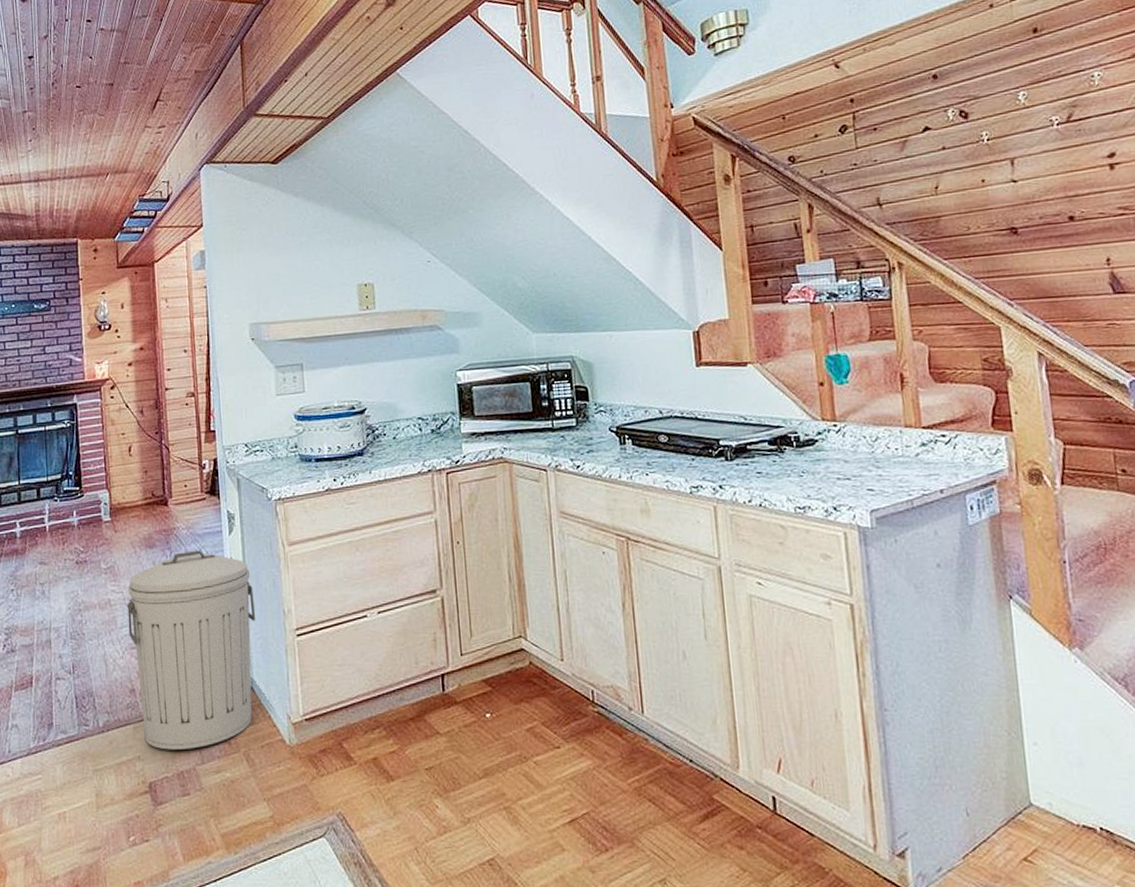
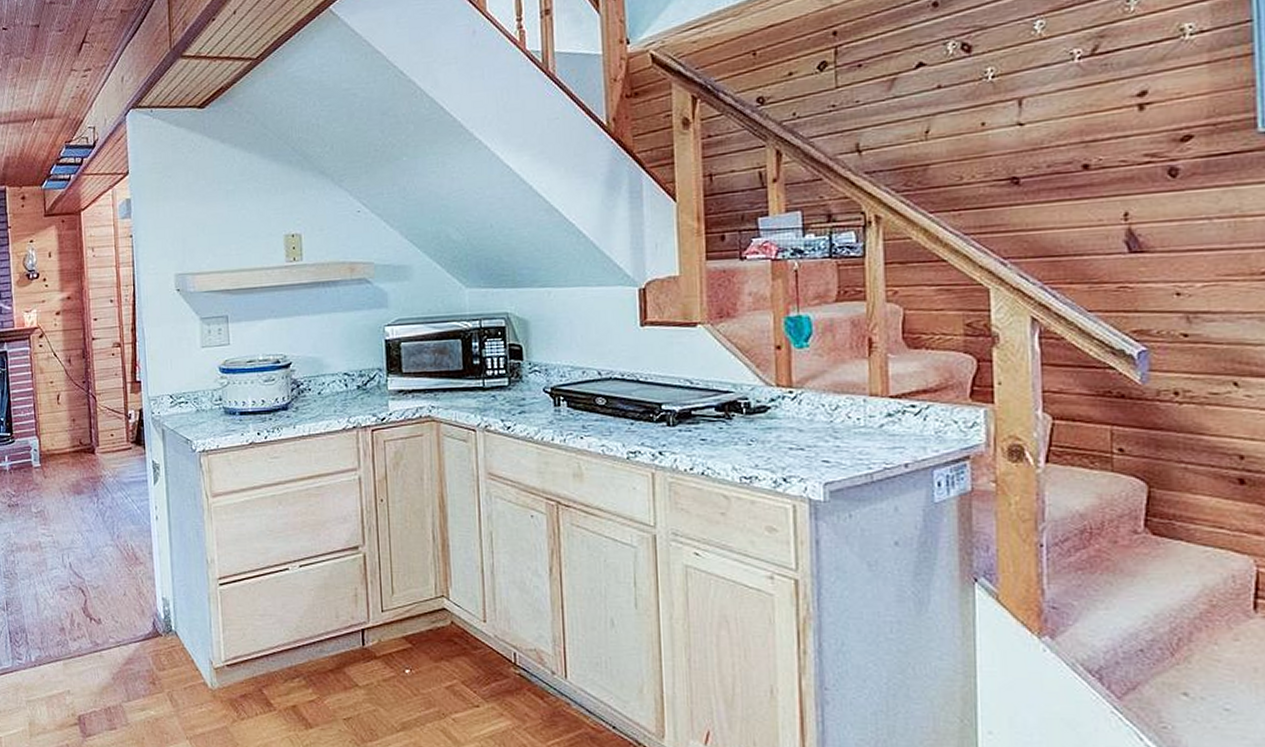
trash can: present [127,550,256,750] -> none [57,498,180,687]

